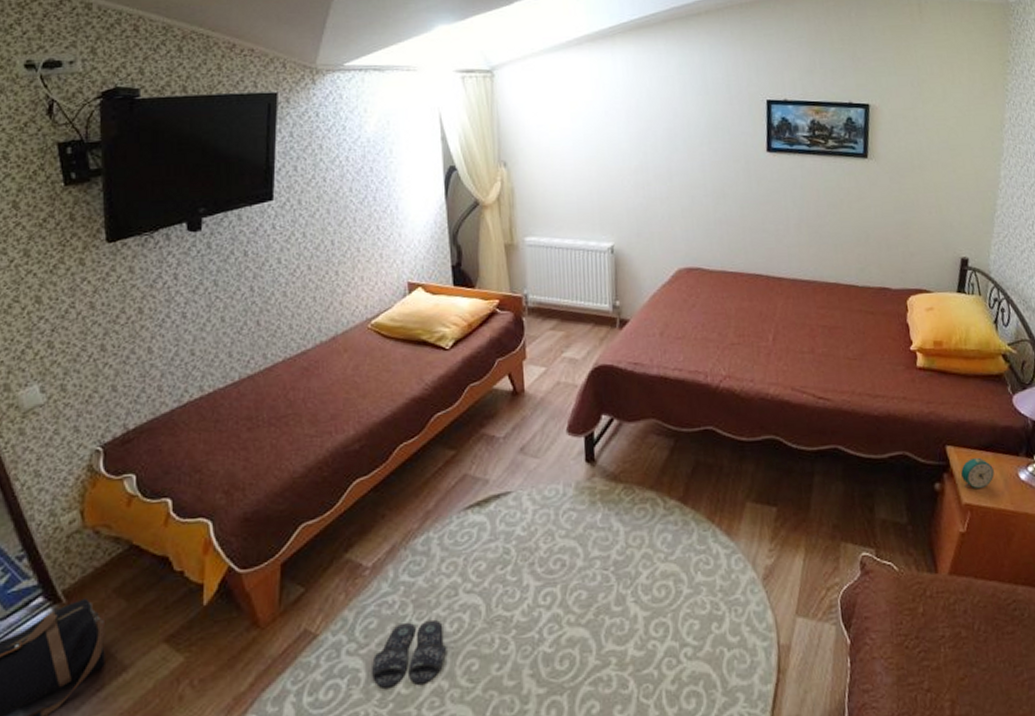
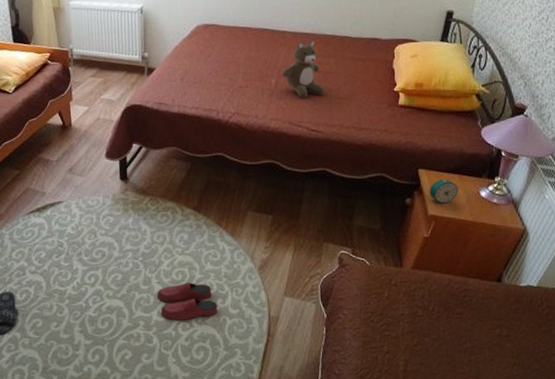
slippers: none [634,600,713,656] -> present [157,282,218,321]
teddy bear: none [780,288,831,358] -> present [282,39,325,98]

